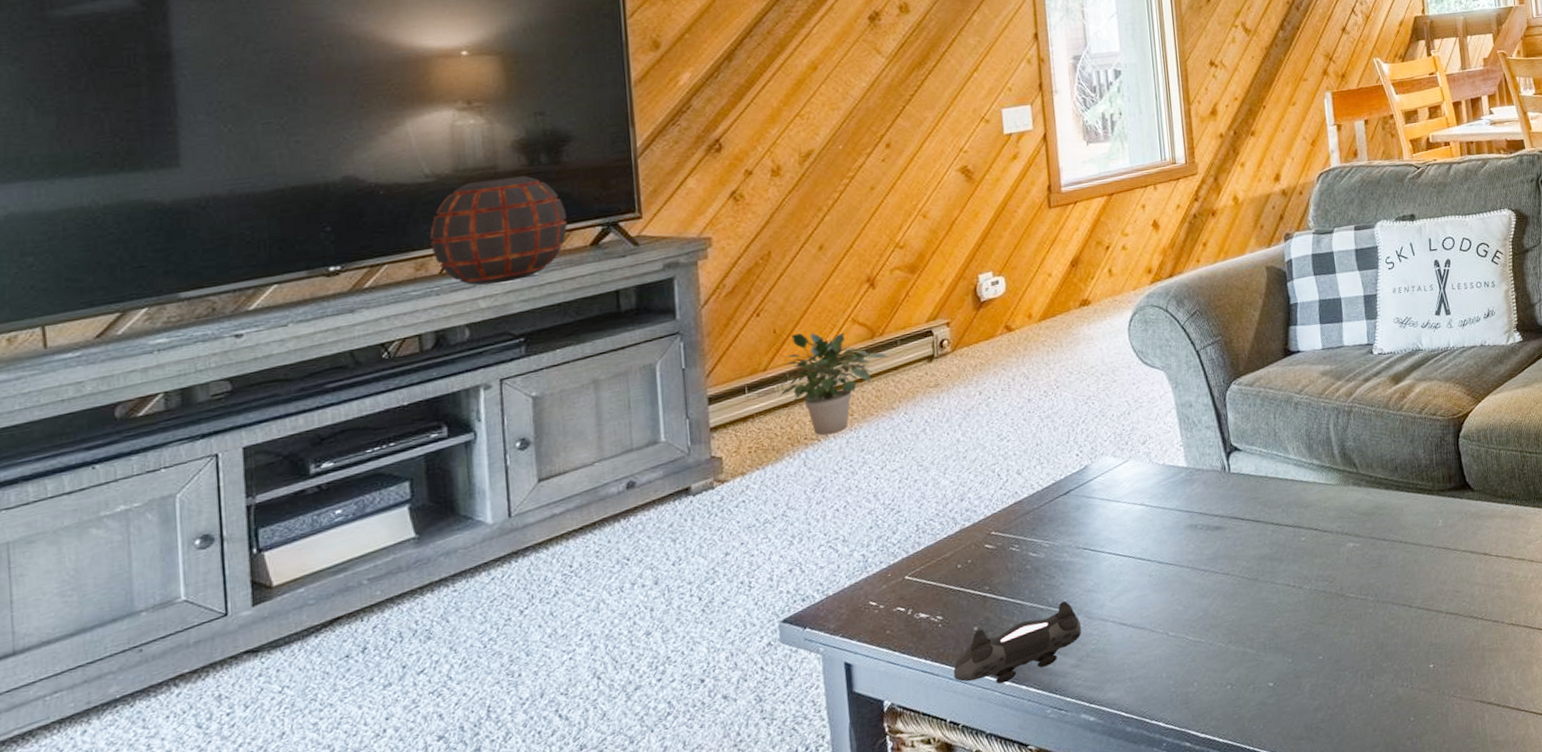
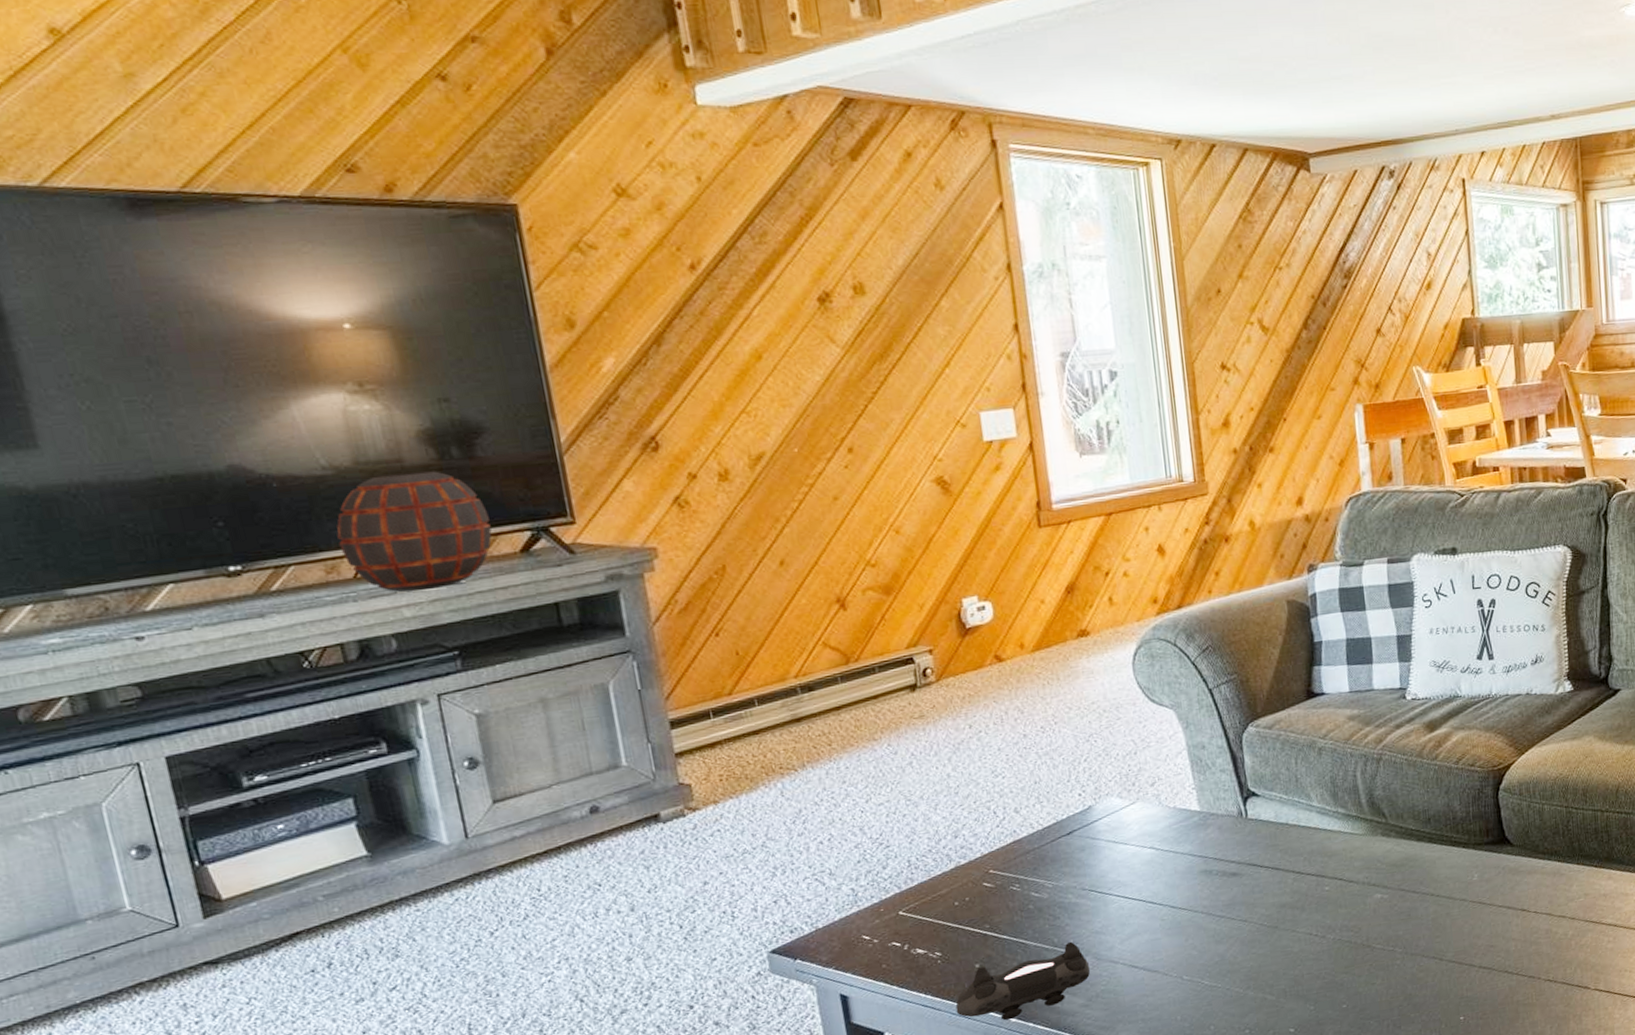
potted plant: present [771,331,888,435] -> none [738,655,866,765]

